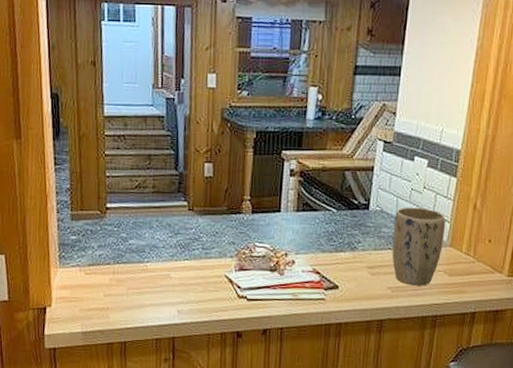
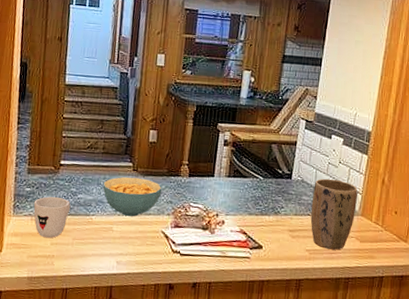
mug: none [81,244,122,289] -> present [33,196,71,238]
cereal bowl: none [156,217,222,261] -> present [103,177,162,217]

